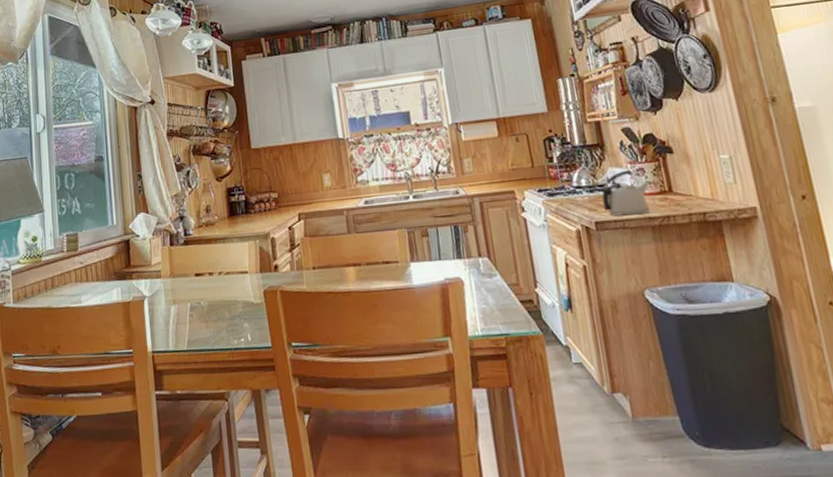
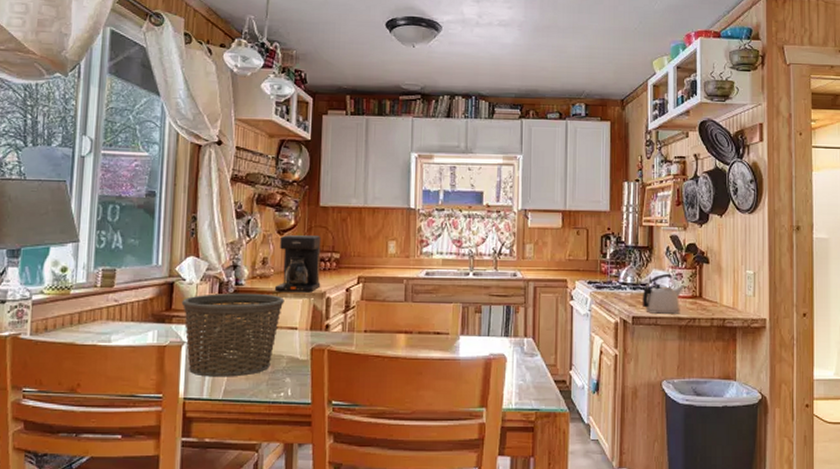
basket: none [138,241,232,329] -> present [181,293,285,377]
coffee maker: none [219,178,264,238] -> present [275,235,321,293]

